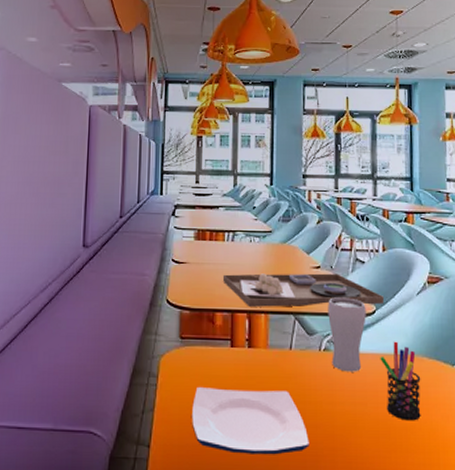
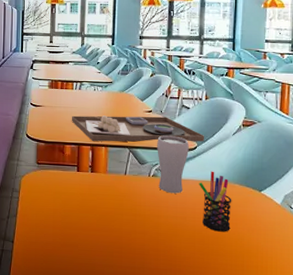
plate: present [192,387,309,455] -> none [46,201,138,253]

